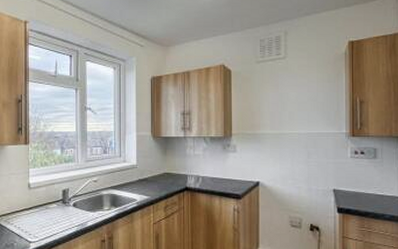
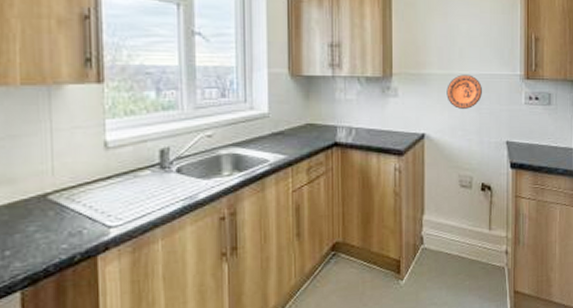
decorative plate: none [278,133,310,162] -> present [446,74,482,109]

